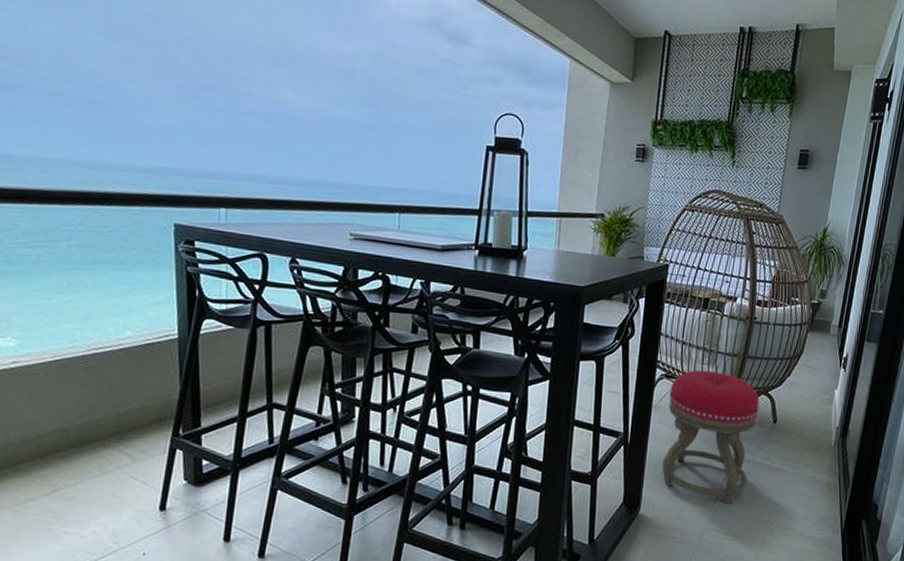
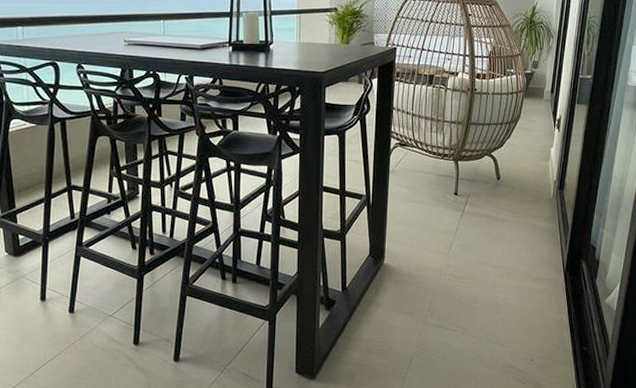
stool: present [661,369,760,503] -> none [401,137,484,251]

